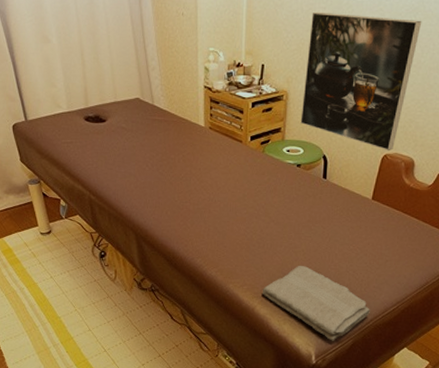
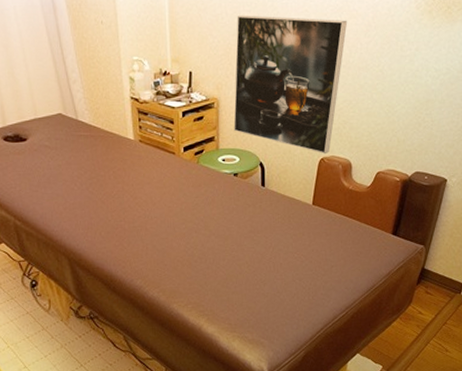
washcloth: present [263,265,370,341] -> none [209,278,320,354]

